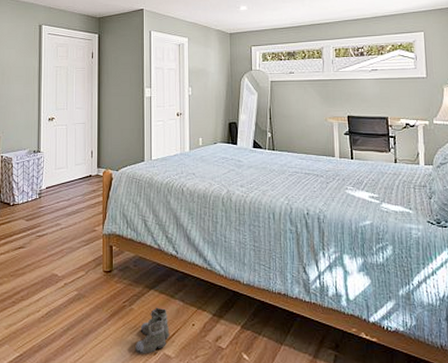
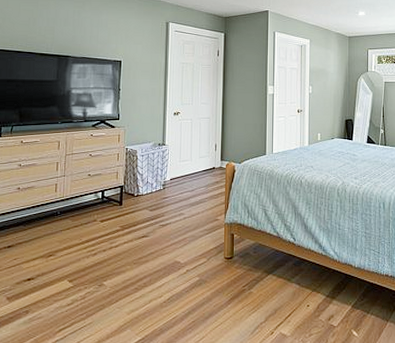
boots: present [135,307,170,356] -> none [253,290,286,335]

